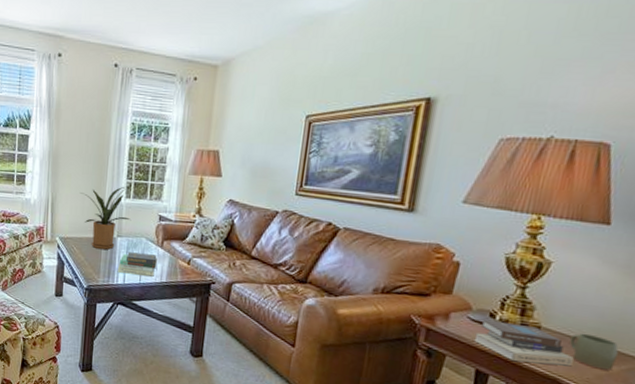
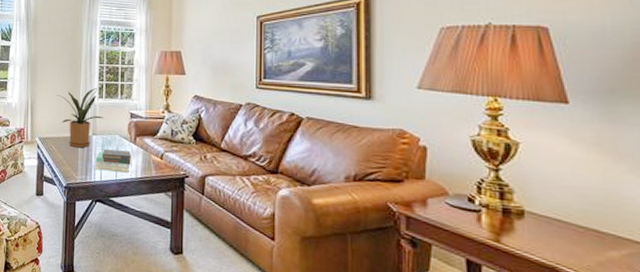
books: present [474,319,574,367] -> none [457,204,568,253]
mug: present [570,333,619,371] -> none [559,215,613,257]

